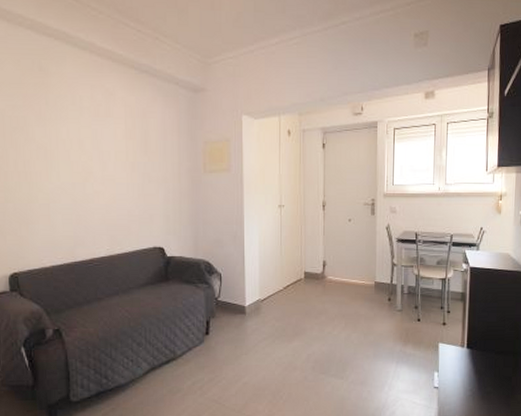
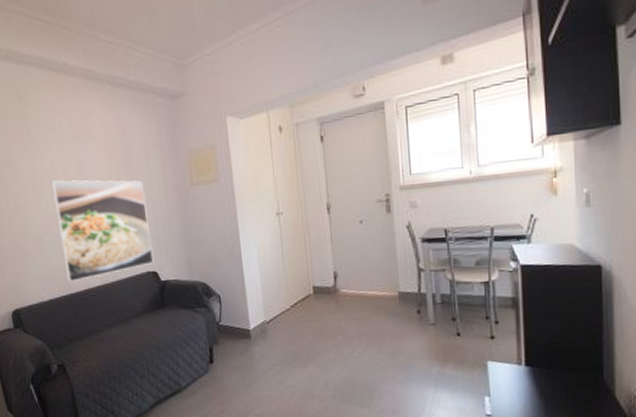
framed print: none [64,151,162,251] -> present [50,180,154,283]

